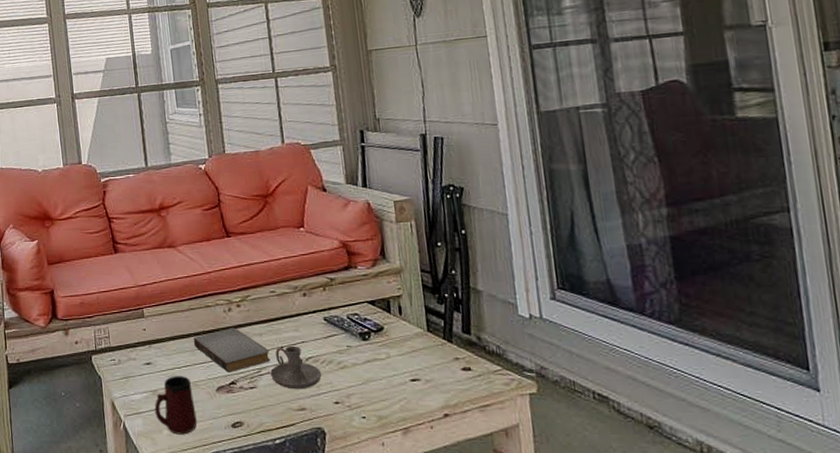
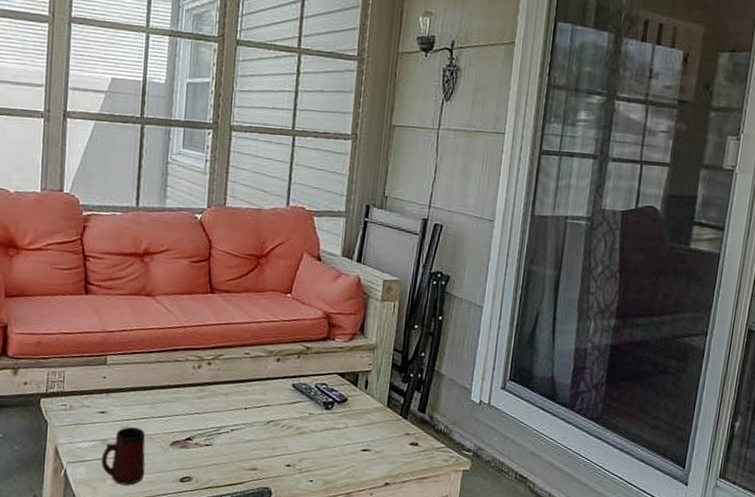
book: present [193,328,270,373] -> none [155,384,232,429]
candle holder: present [270,345,322,390] -> none [229,408,280,451]

